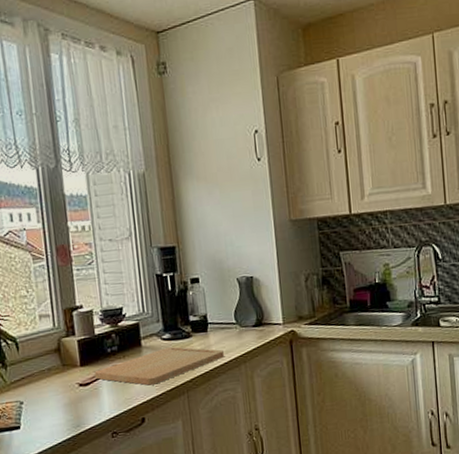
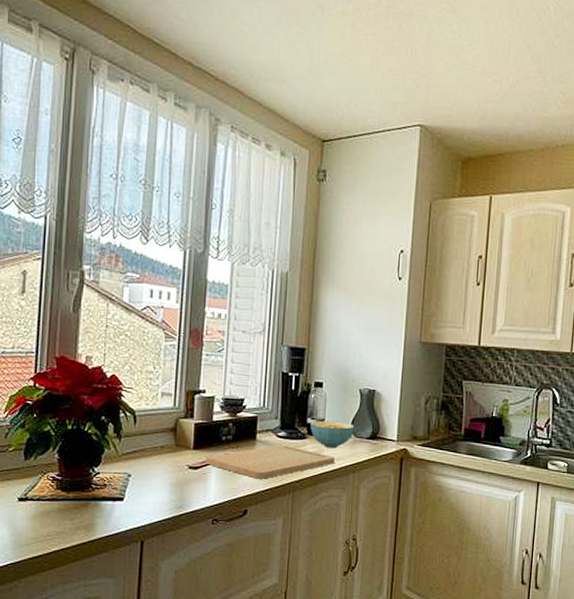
cereal bowl: none [193,313,239,343] -> present [310,421,355,449]

